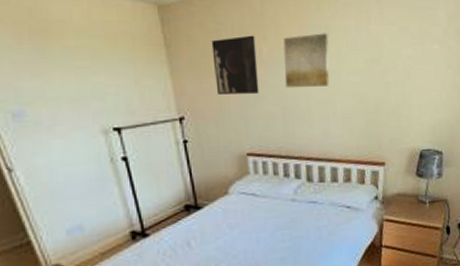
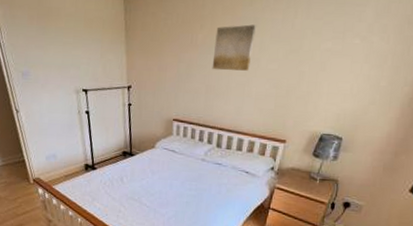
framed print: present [211,35,260,94] -> none [157,24,194,72]

